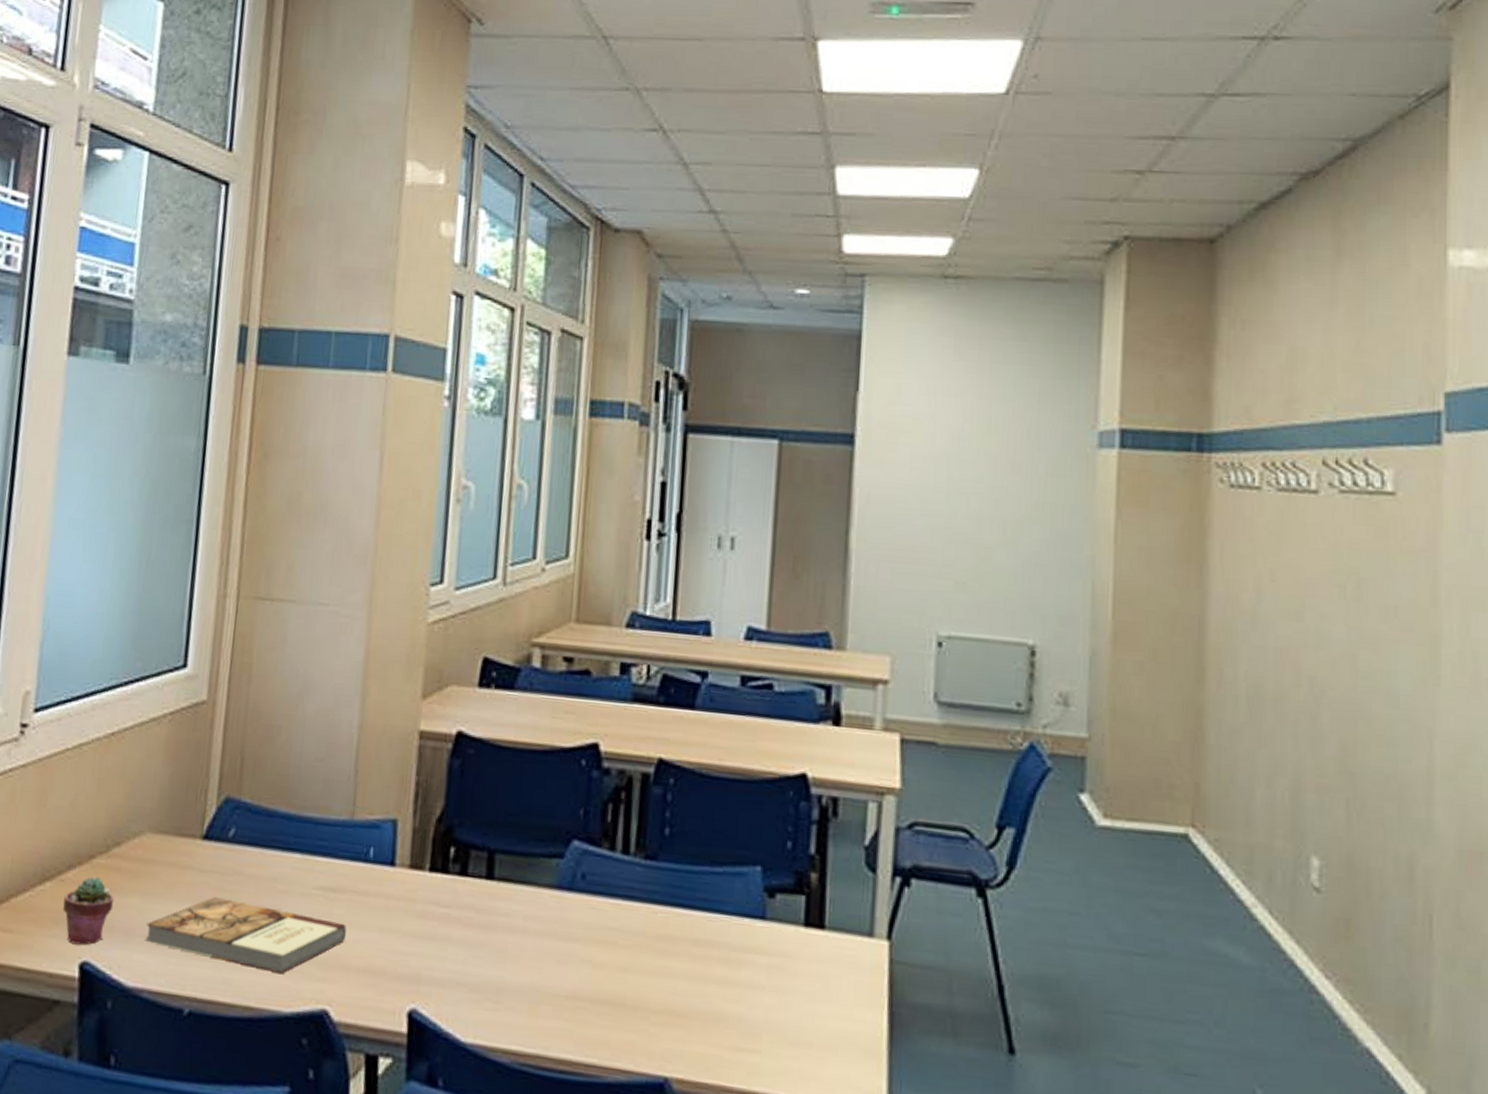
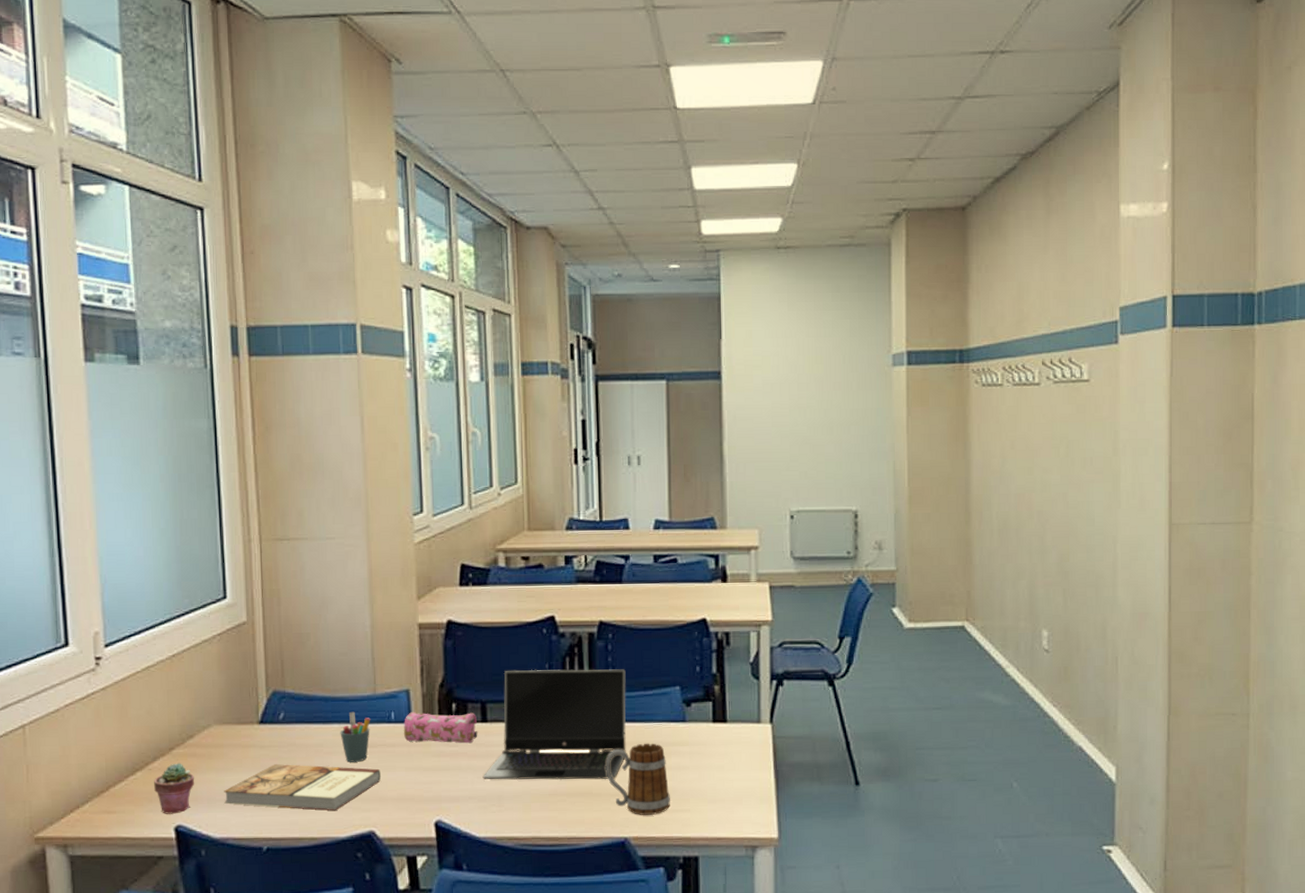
pen holder: none [301,839,343,911] -> present [340,711,371,762]
pencil case: none [382,851,480,907] -> present [404,712,478,744]
laptop computer: none [478,811,688,988] -> present [482,669,627,780]
mug: none [647,942,735,1051] -> present [605,743,670,815]

